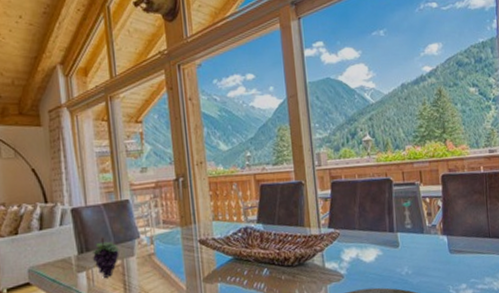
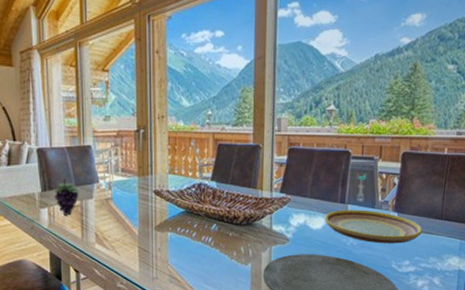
plate: none [376,236,474,270] -> present [324,210,423,244]

